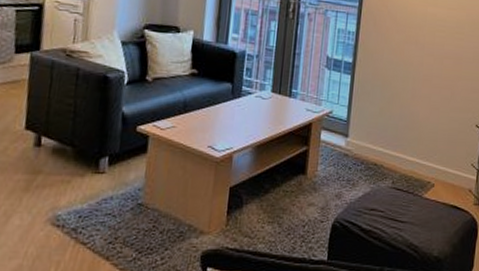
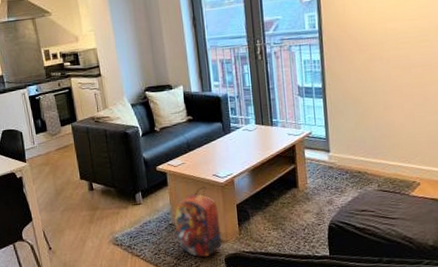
backpack: none [144,159,206,252] -> present [174,186,222,258]

